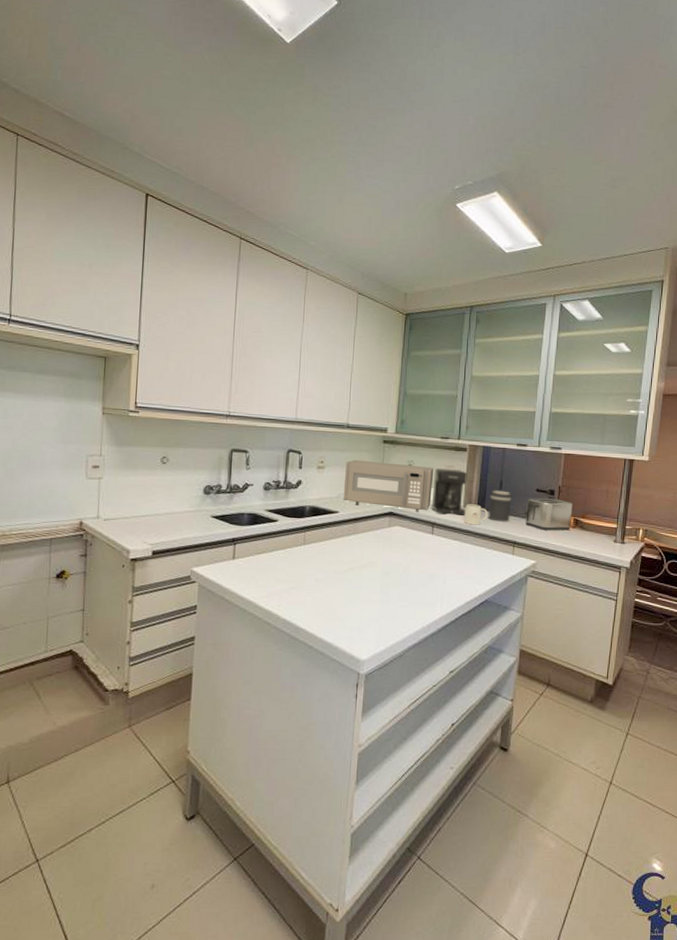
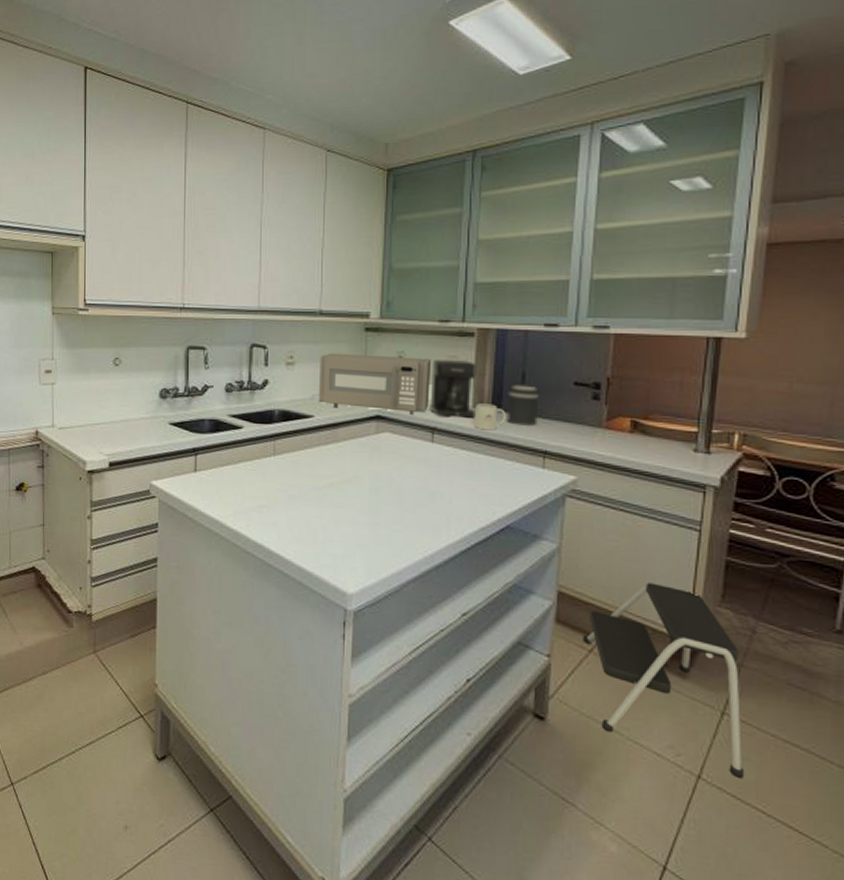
toaster: present [524,498,573,531] -> none [557,394,629,437]
step stool: none [536,640,640,780] -> present [583,583,745,778]

